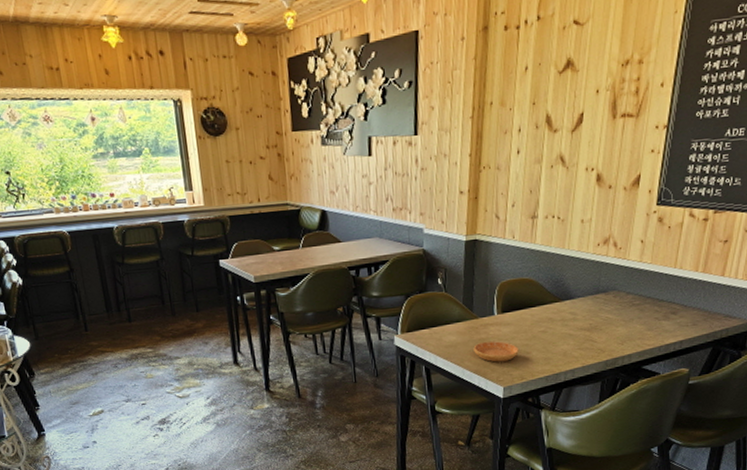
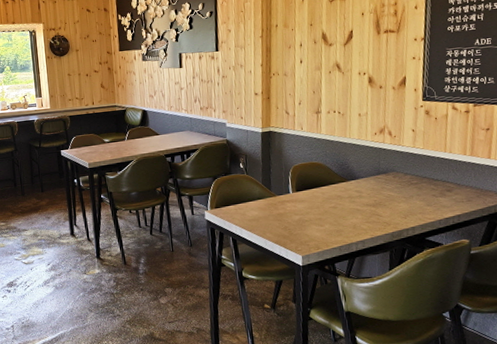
saucer: present [473,341,519,362] -> none [273,215,313,234]

